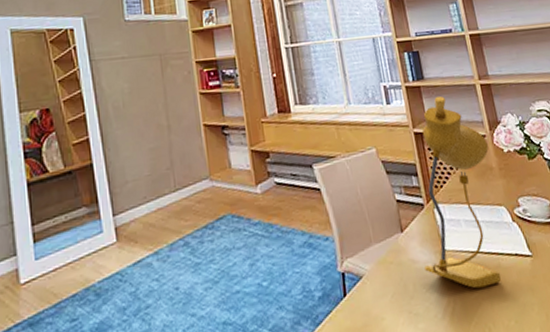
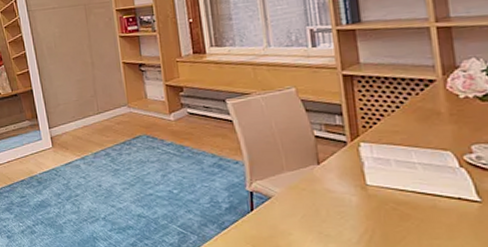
desk lamp: present [422,96,501,289] -> none [341,40,439,223]

